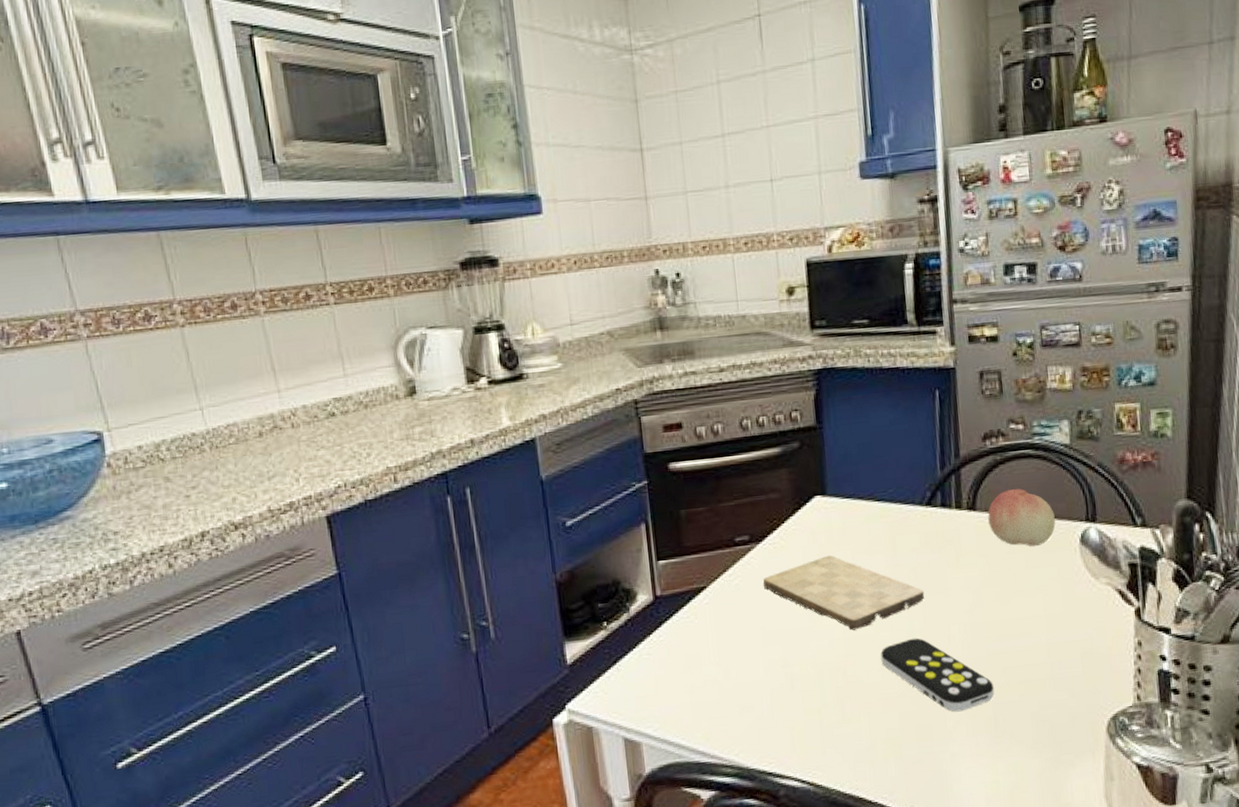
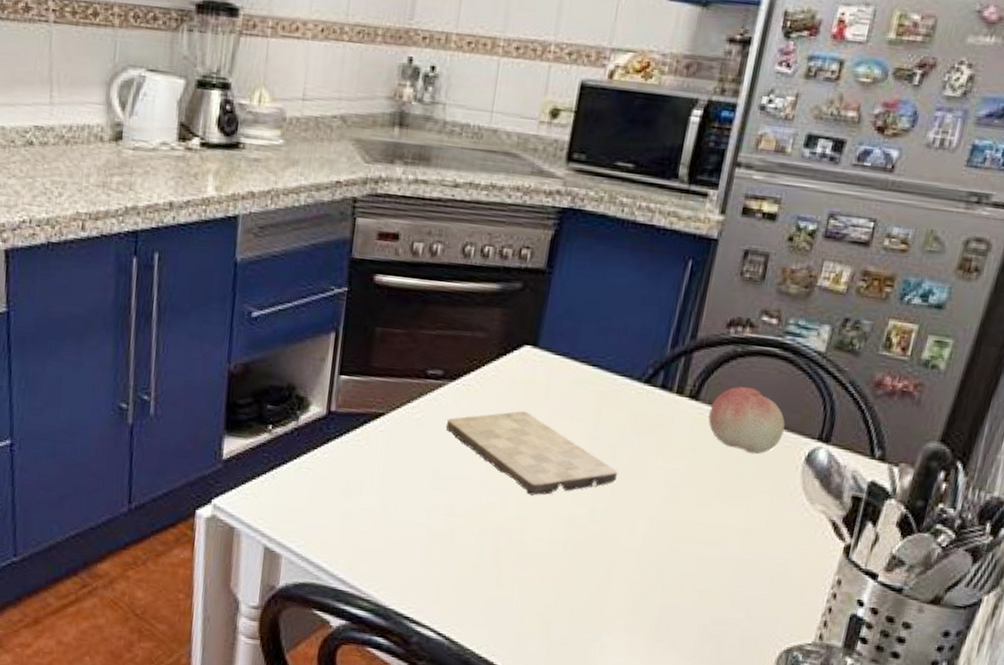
remote control: present [881,638,995,712] -> none [552,518,667,605]

